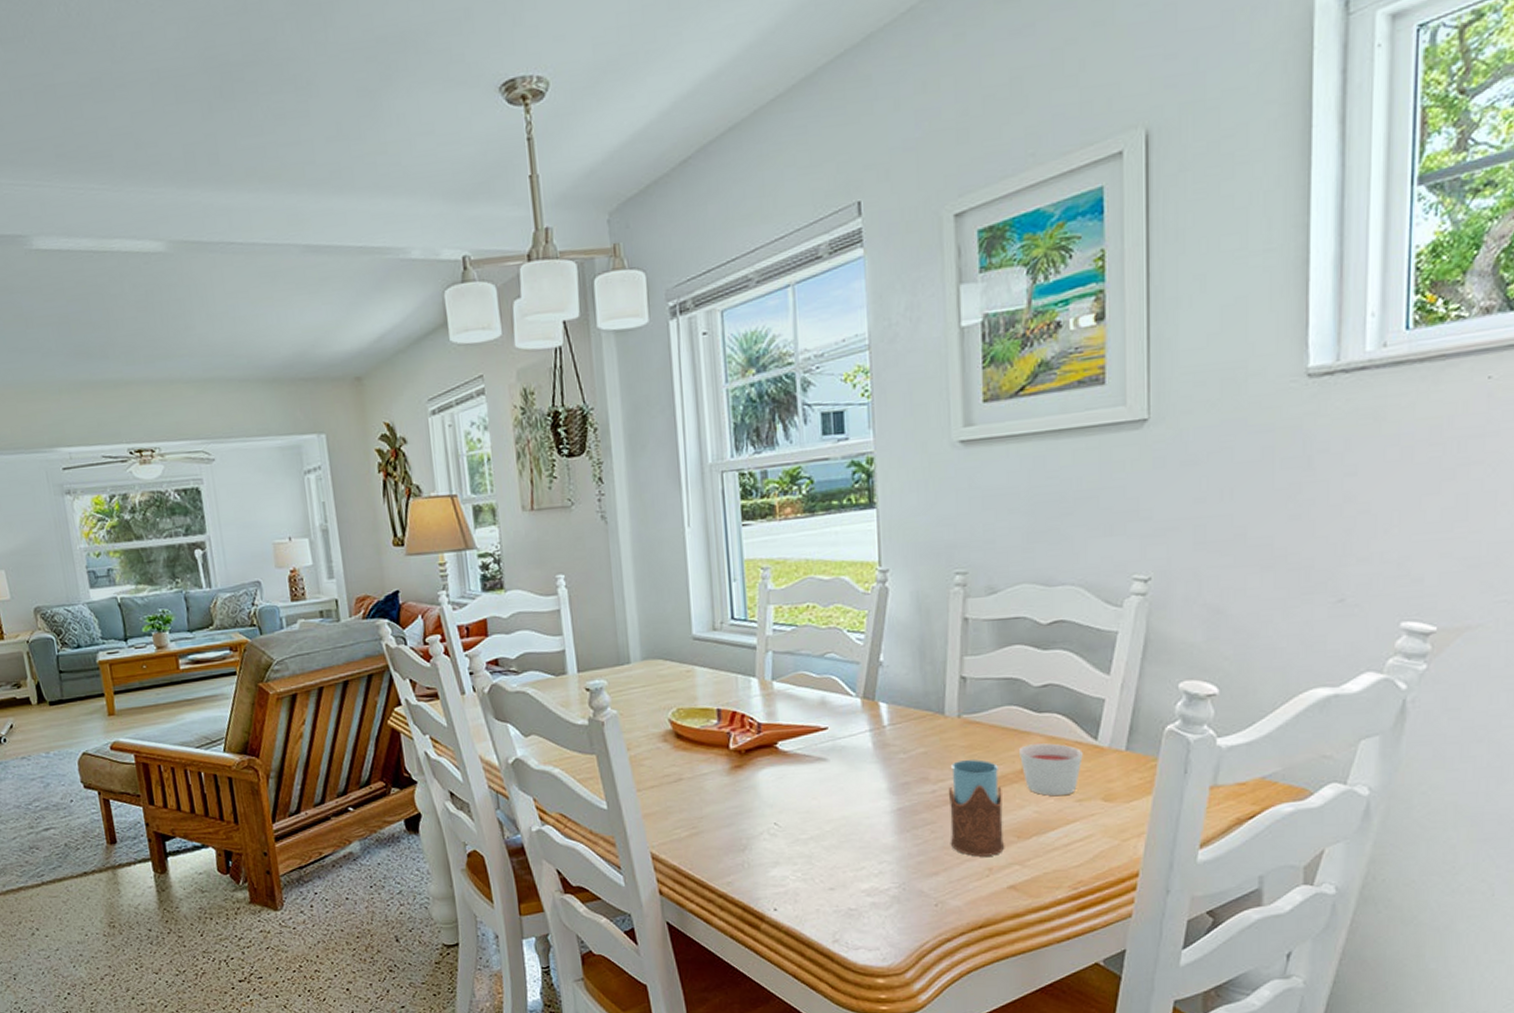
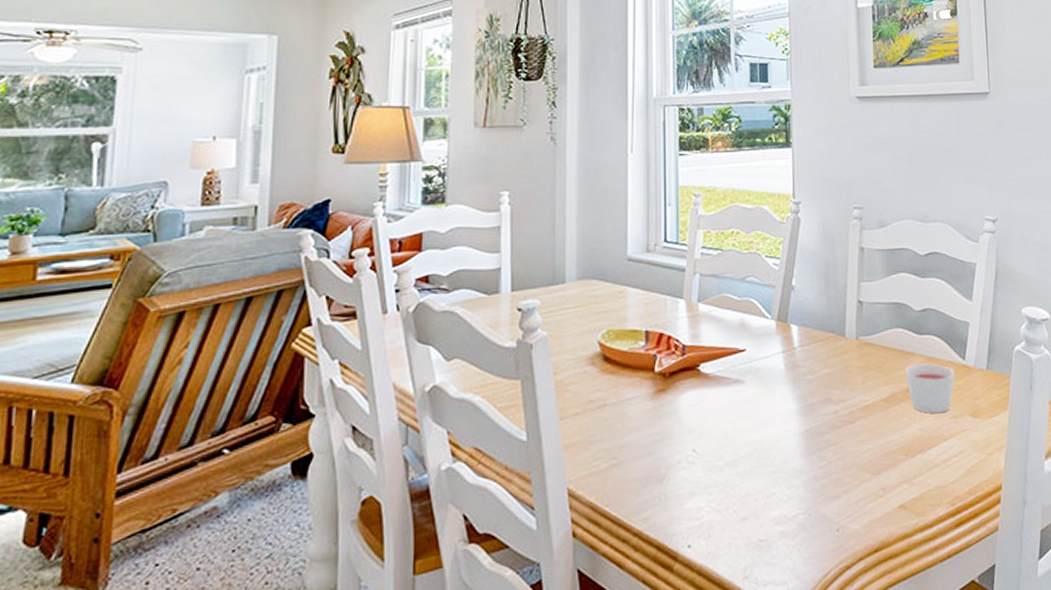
drinking glass: present [948,759,1004,857] -> none [848,379,895,477]

